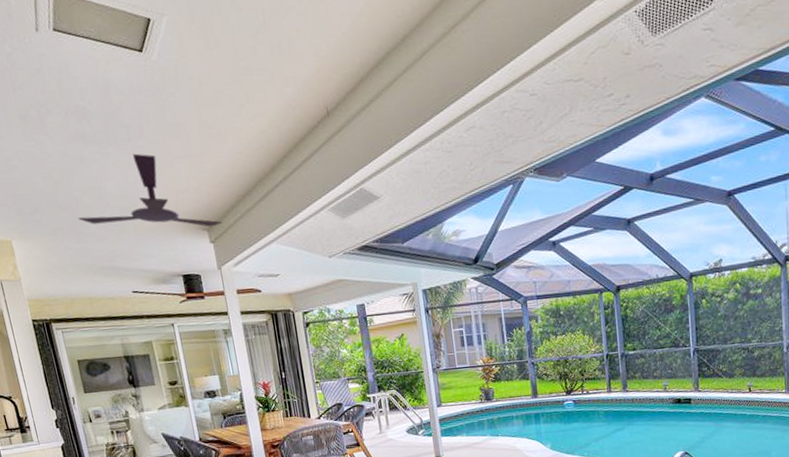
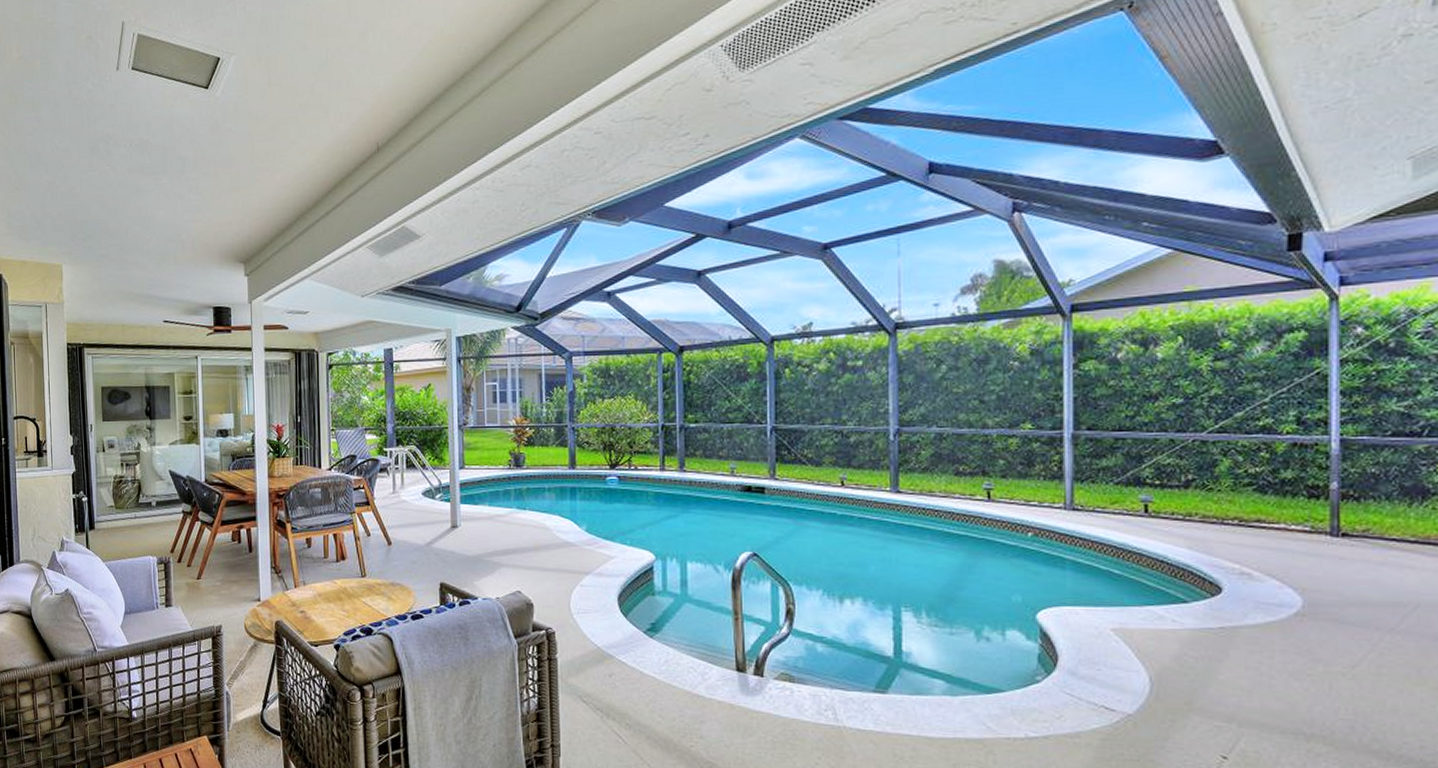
ceiling fan: present [78,153,222,227] -> none [125,185,259,260]

